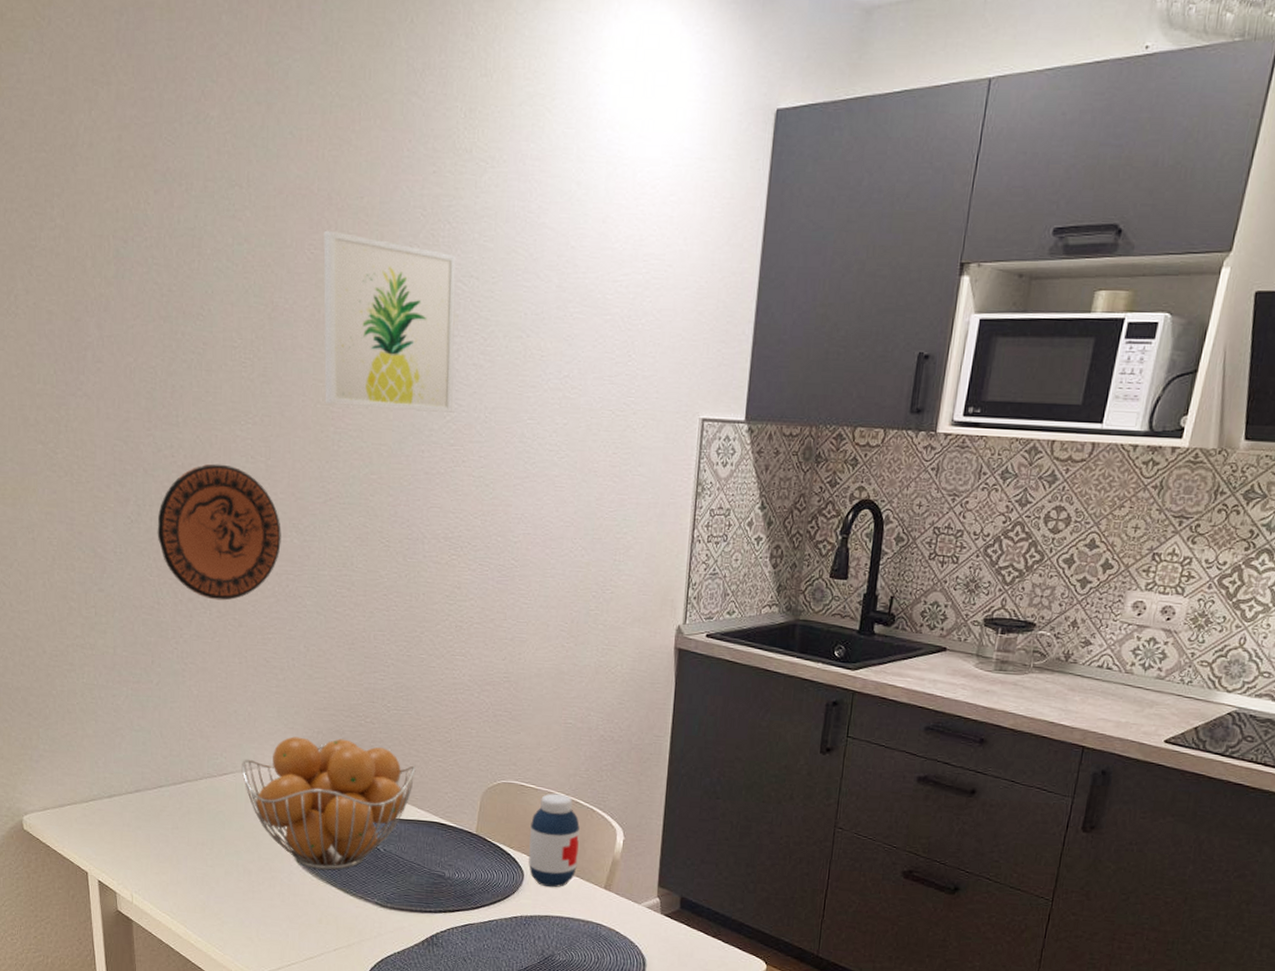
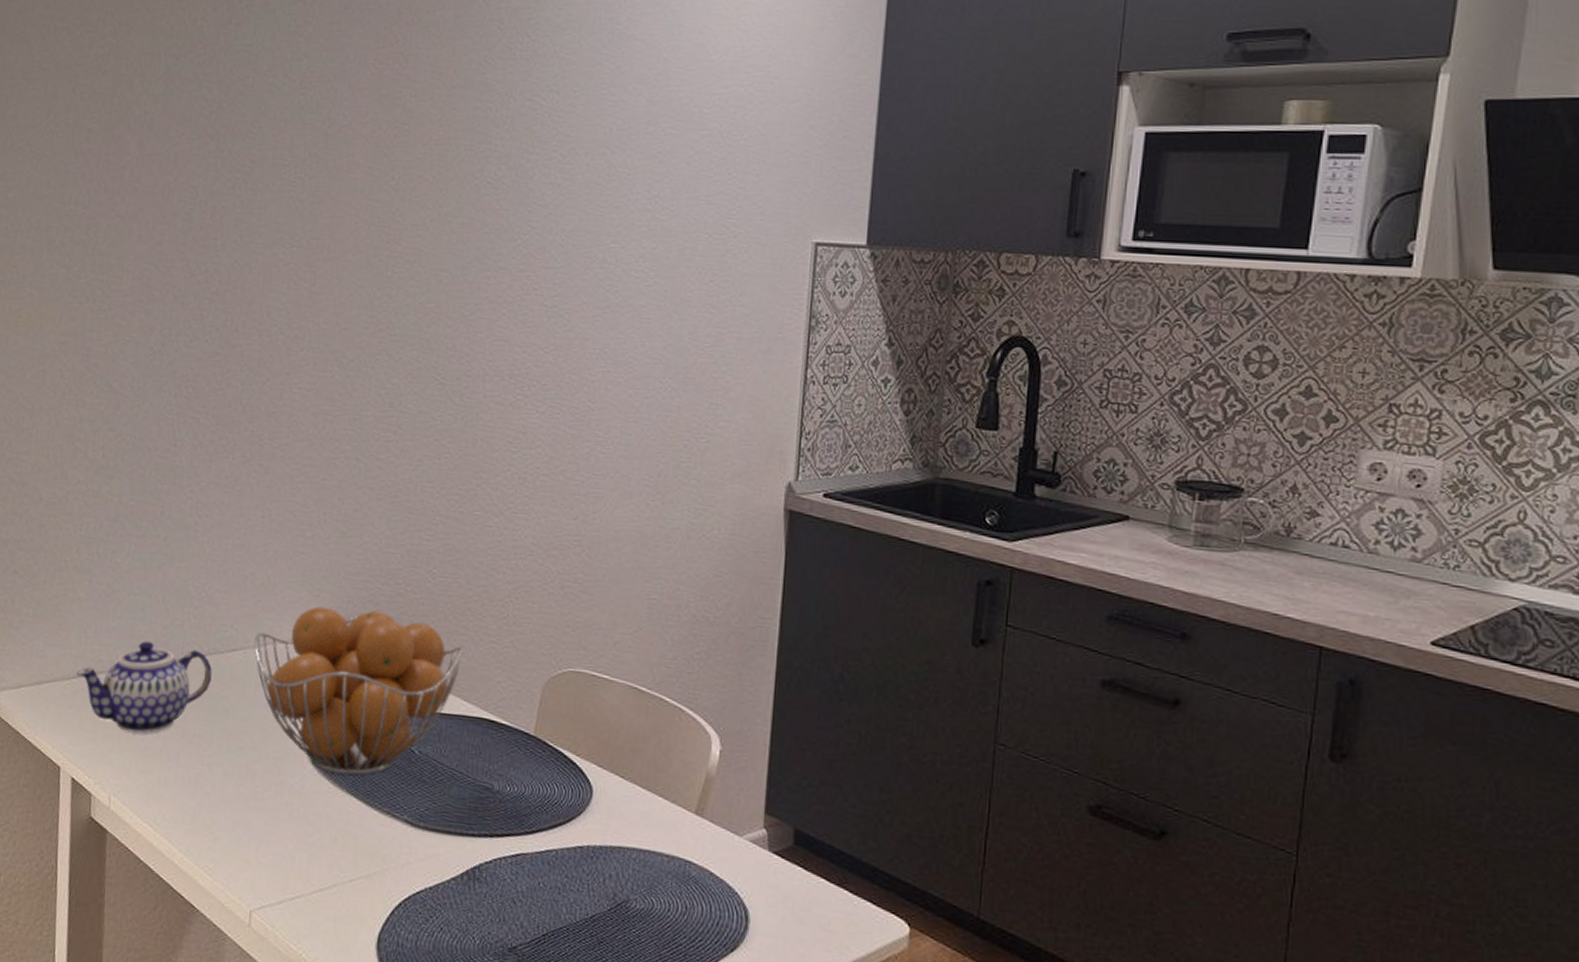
teapot: none [93,769,208,844] -> present [76,641,212,734]
decorative plate: present [157,463,281,601] -> none [181,290,322,444]
wall art: present [323,231,456,413] -> none [380,46,534,235]
medicine bottle: present [528,793,580,888] -> none [599,686,665,811]

